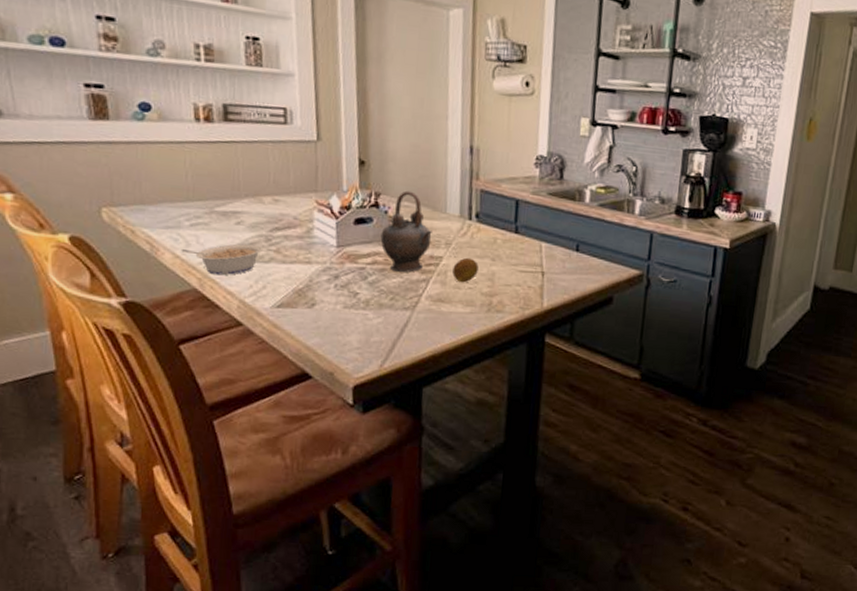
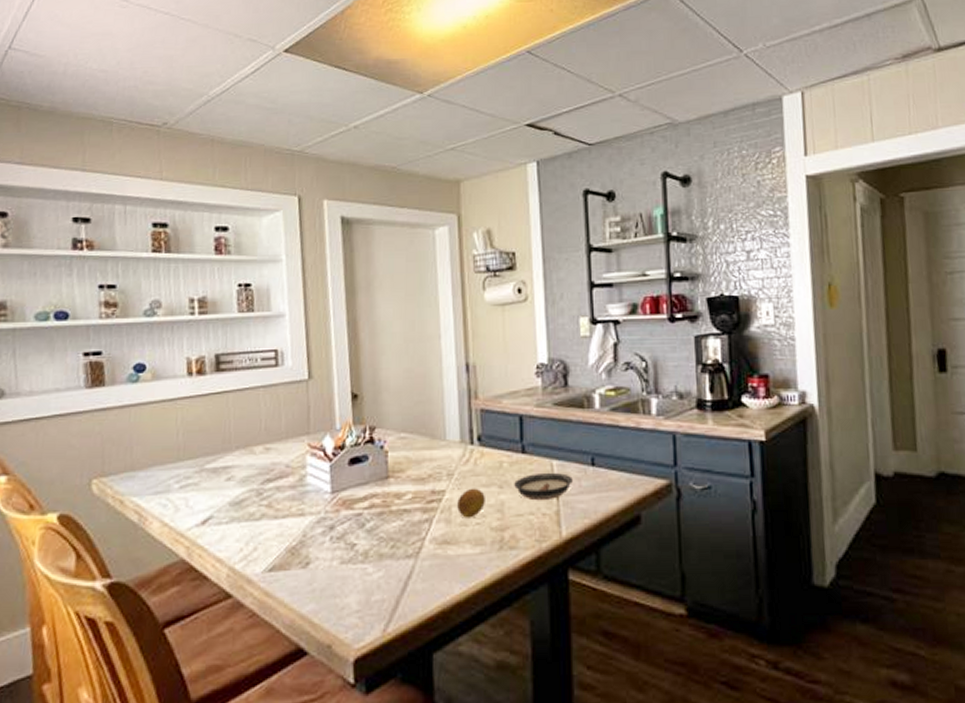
legume: present [181,243,264,276] -> none [169,502,255,541]
teapot: present [380,190,432,273] -> none [377,420,432,515]
saucer: none [505,251,558,276] -> present [514,472,573,501]

